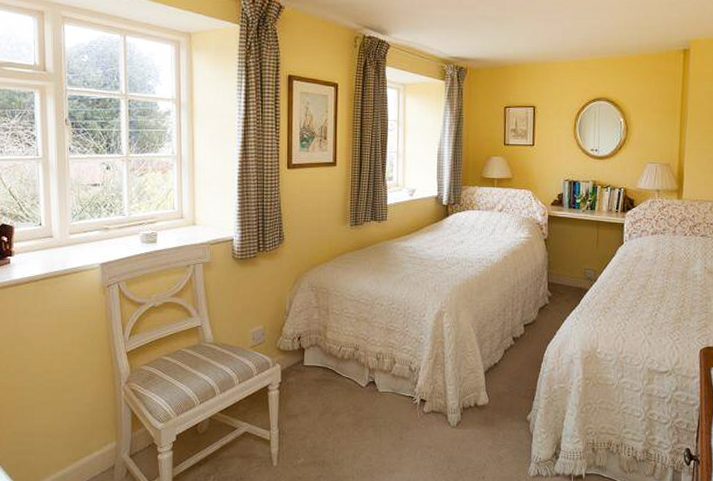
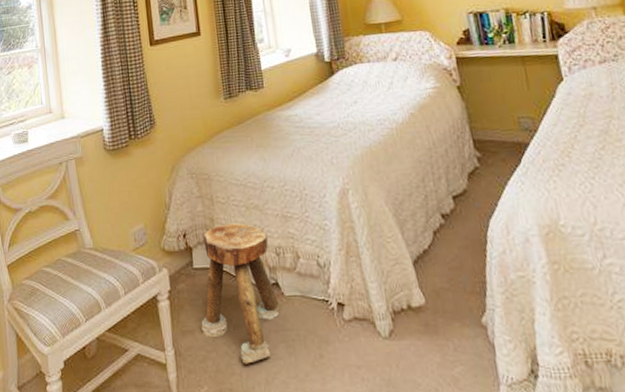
stool: none [304,331,373,443] -> present [201,223,279,364]

